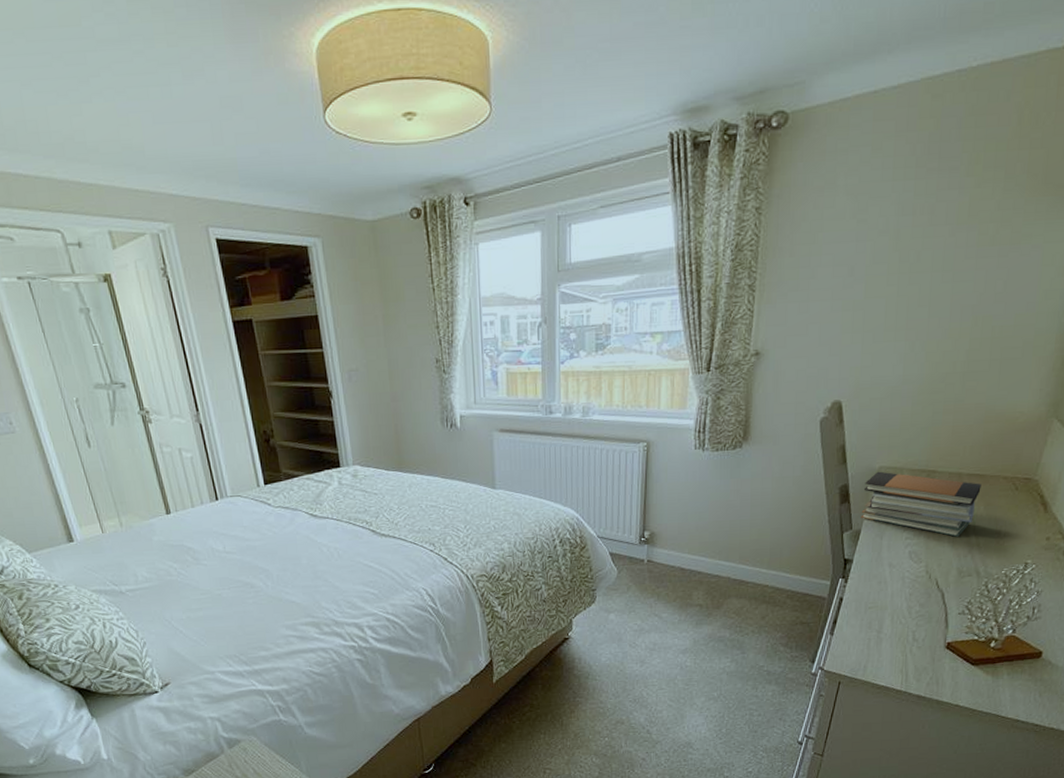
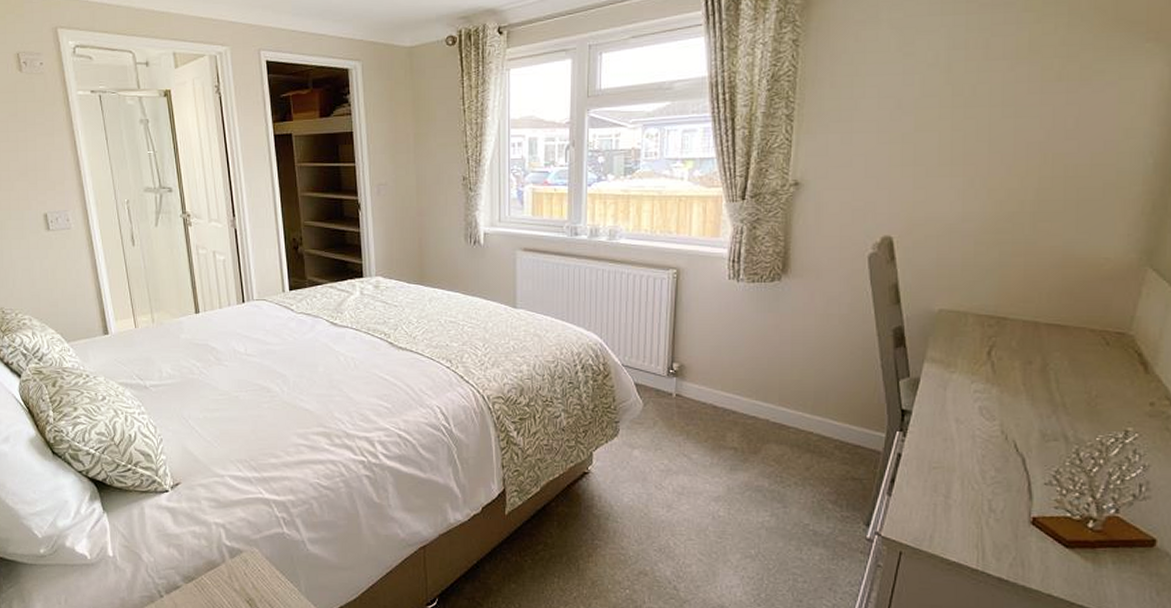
book stack: present [861,471,982,537] -> none [919,314,1063,394]

